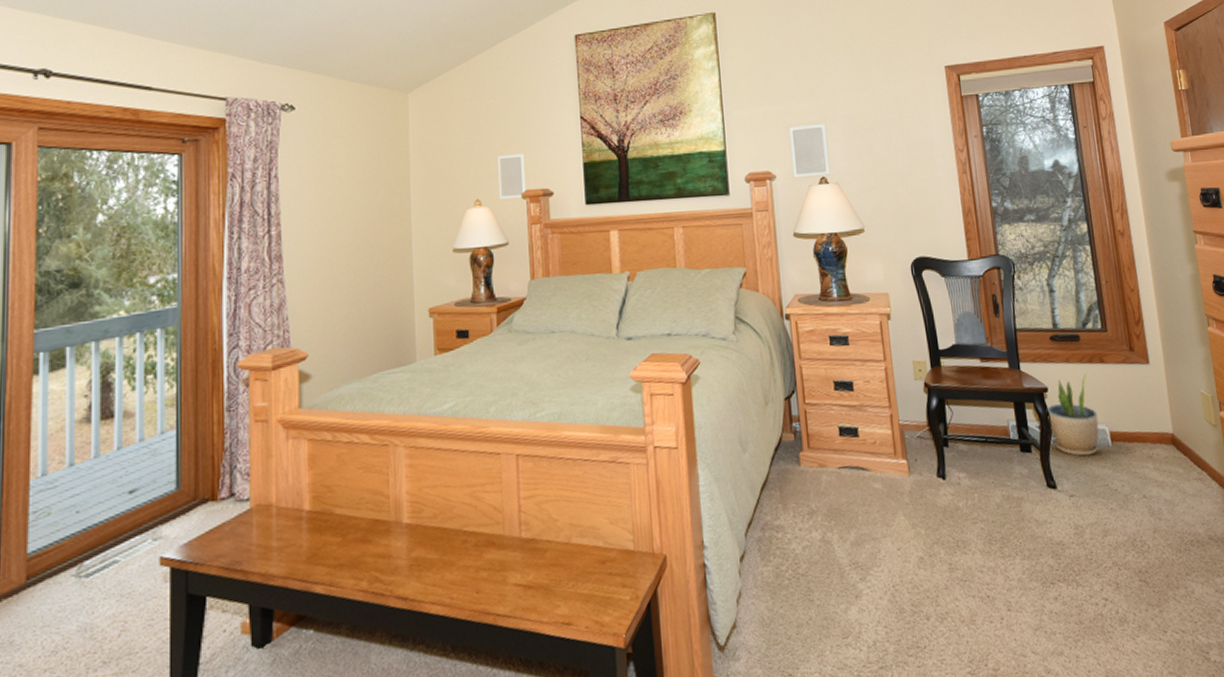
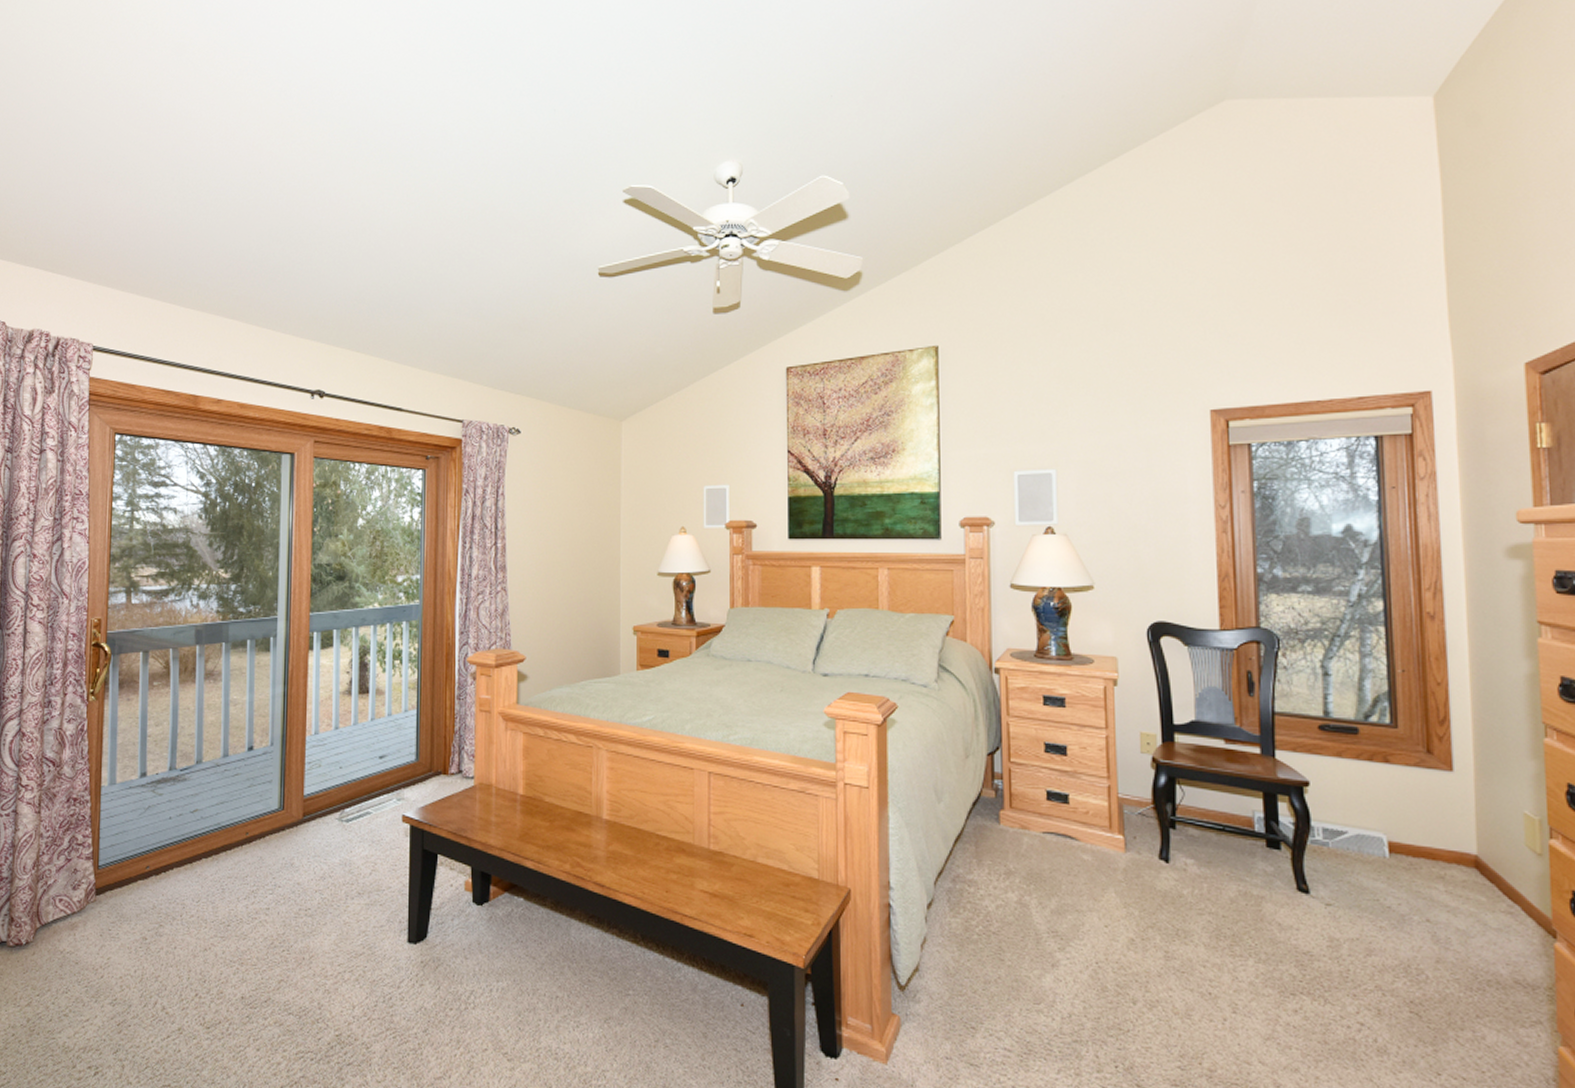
potted plant: present [1047,372,1099,457] -> none [1306,770,1374,864]

